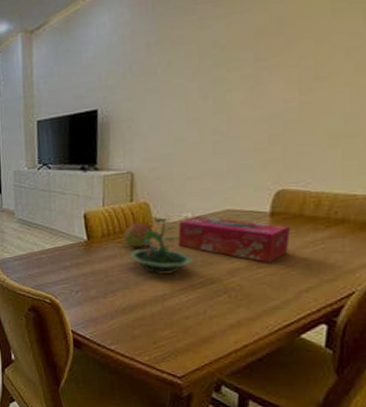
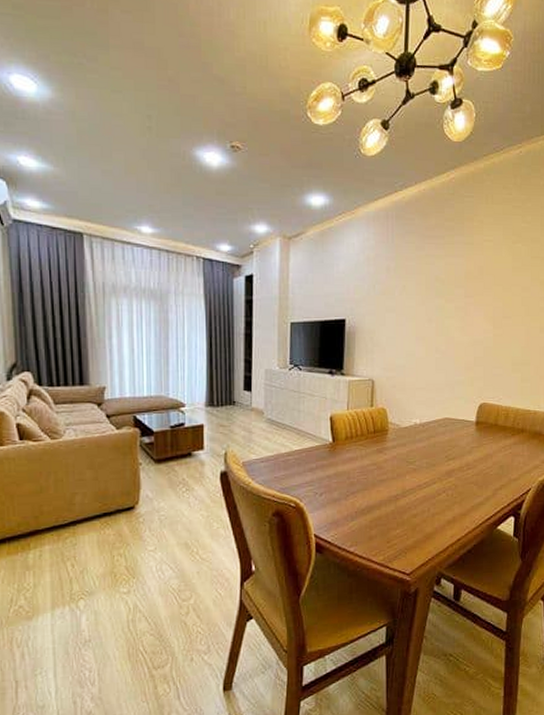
fruit: present [123,222,151,247] -> none [364,427,388,450]
terrarium: present [128,218,194,276] -> none [368,423,421,477]
tissue box: present [178,216,290,263] -> none [409,423,489,465]

